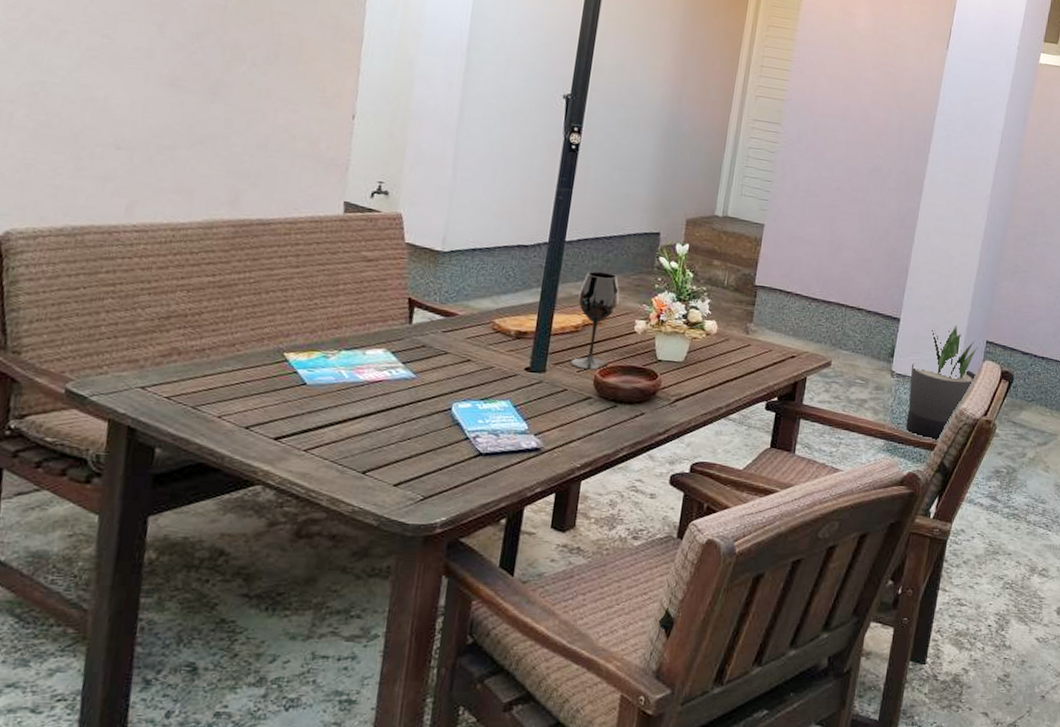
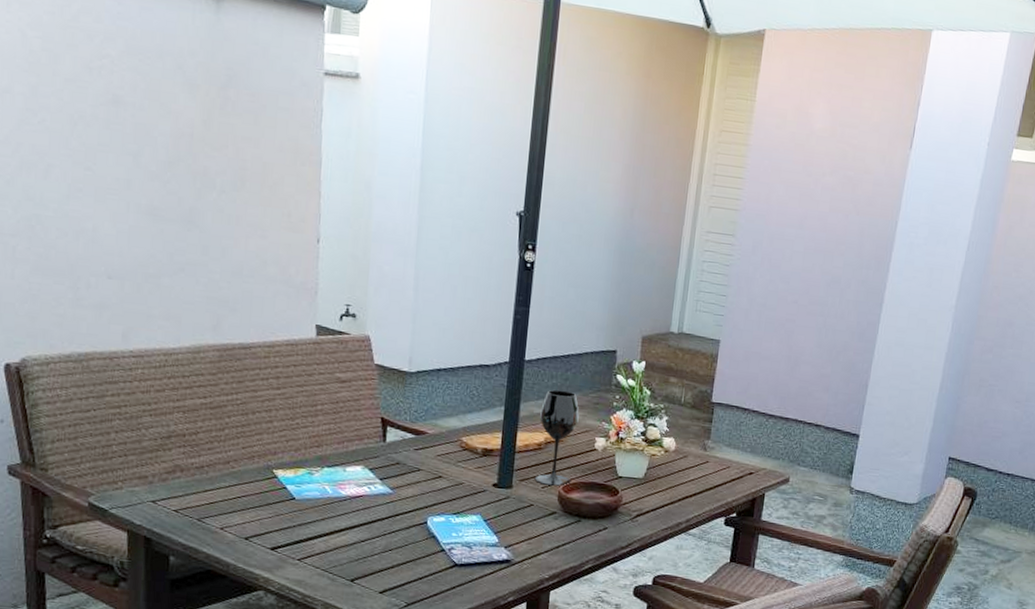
planter: present [905,325,979,443] -> none [864,441,941,559]

